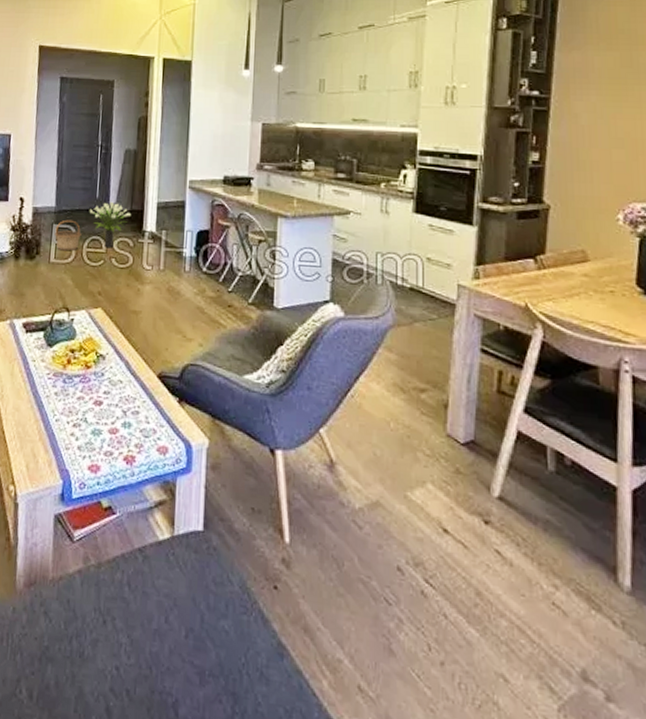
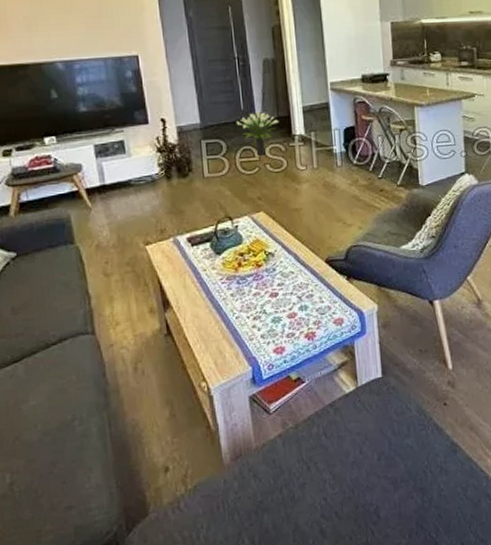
basket: present [54,219,82,251] -> none [203,134,232,165]

